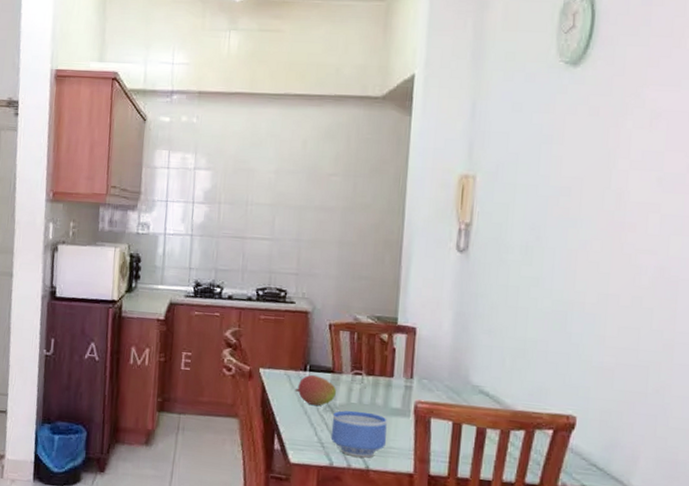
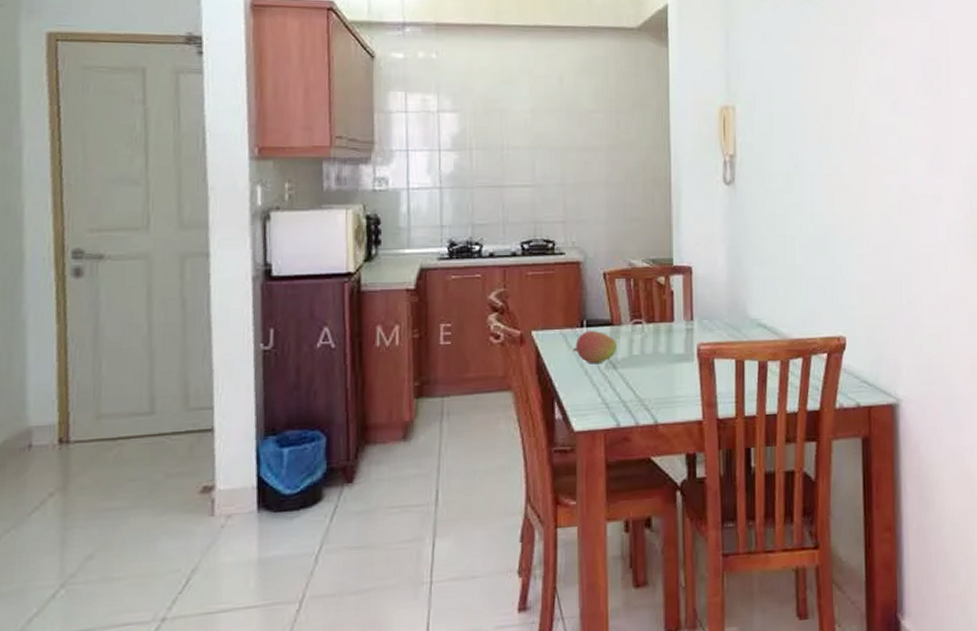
bowl: present [330,410,387,458] -> none [615,362,673,413]

